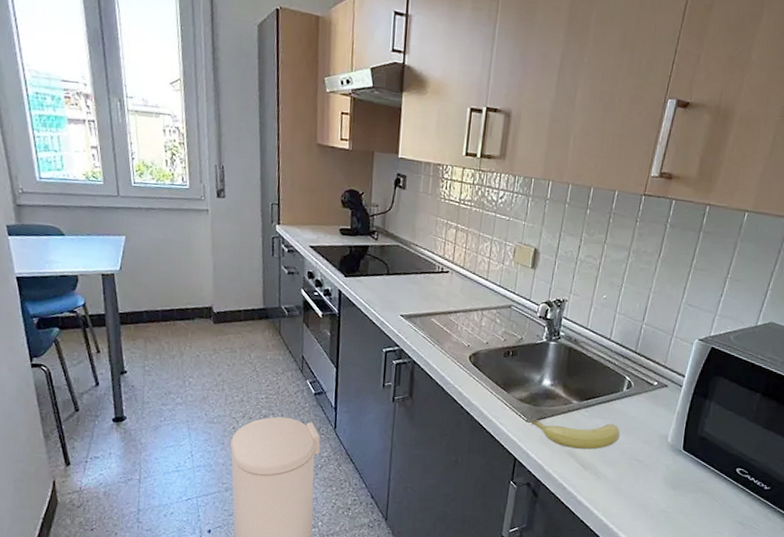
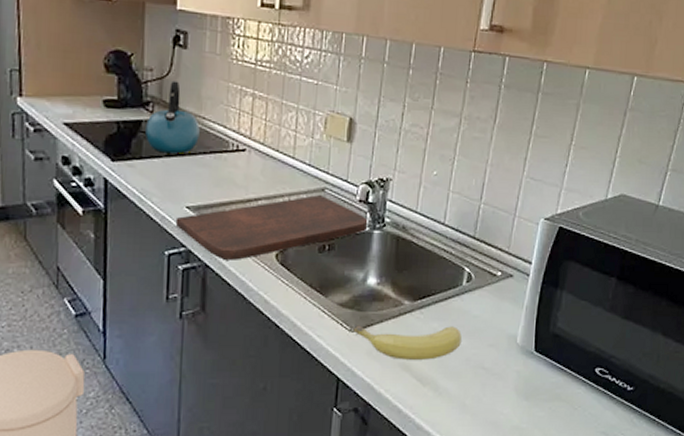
kettle: none [371,215,413,273] -> present [145,80,200,154]
cutting board: none [391,310,546,359] -> present [175,194,368,260]

